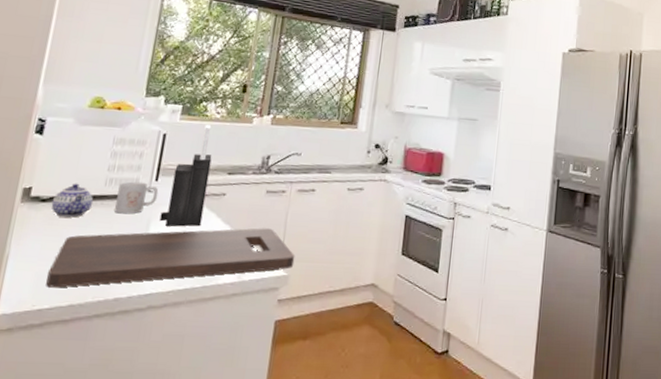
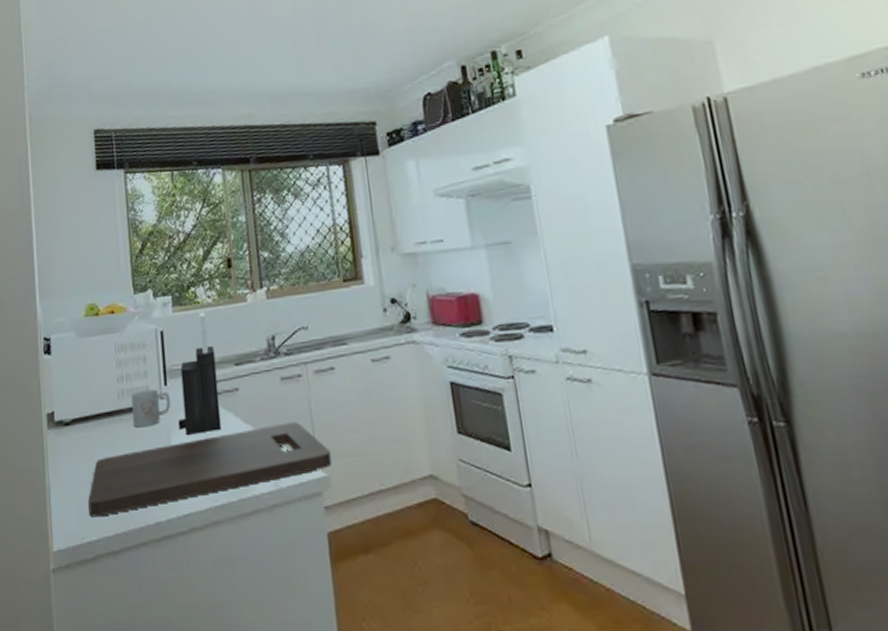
teapot: present [51,183,94,218] -> none [74,400,112,440]

